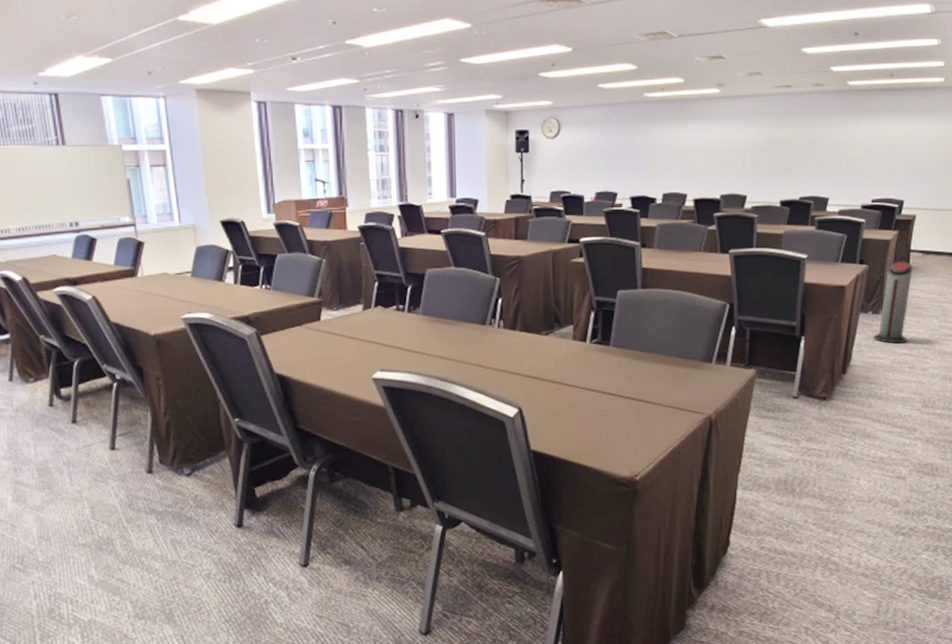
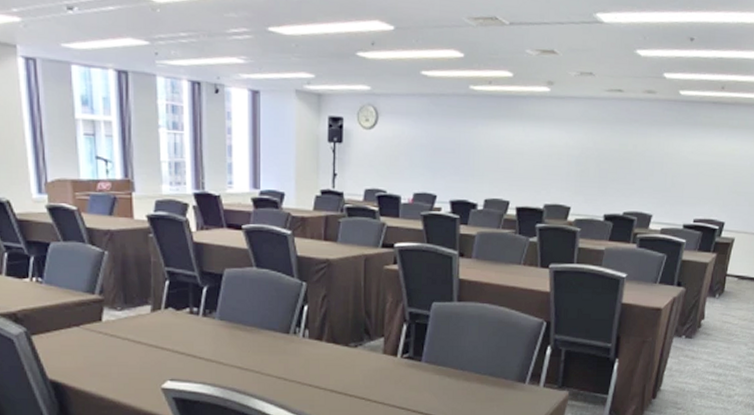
air purifier: present [874,260,913,344] -> none [685,284,728,370]

